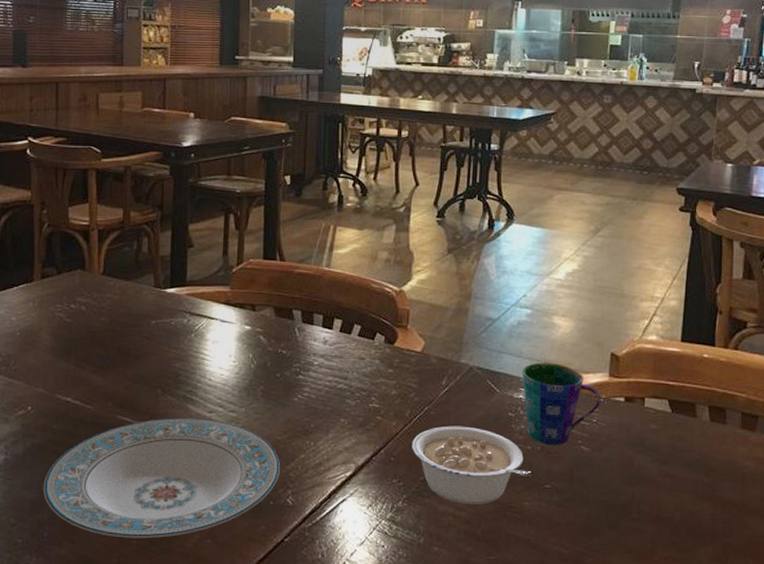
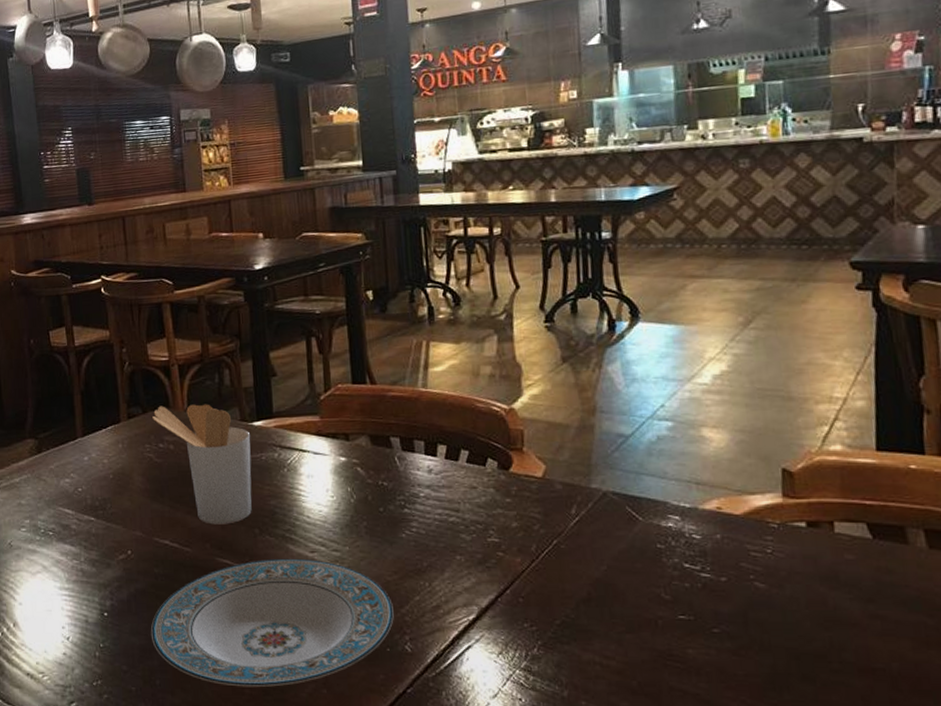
utensil holder: none [67,268,163,384] -> present [152,404,252,525]
legume: present [412,426,531,504] -> none [542,561,693,652]
cup: present [521,362,601,446] -> none [668,483,776,582]

